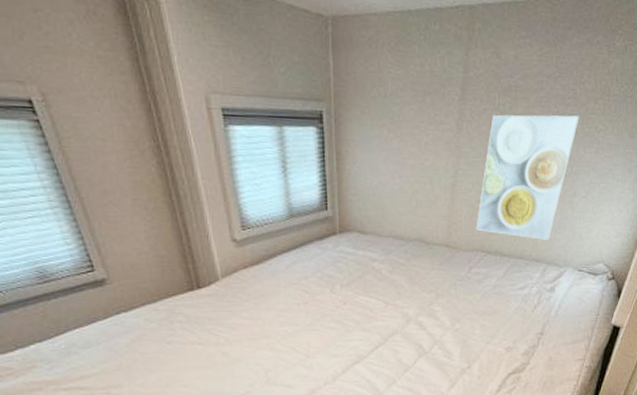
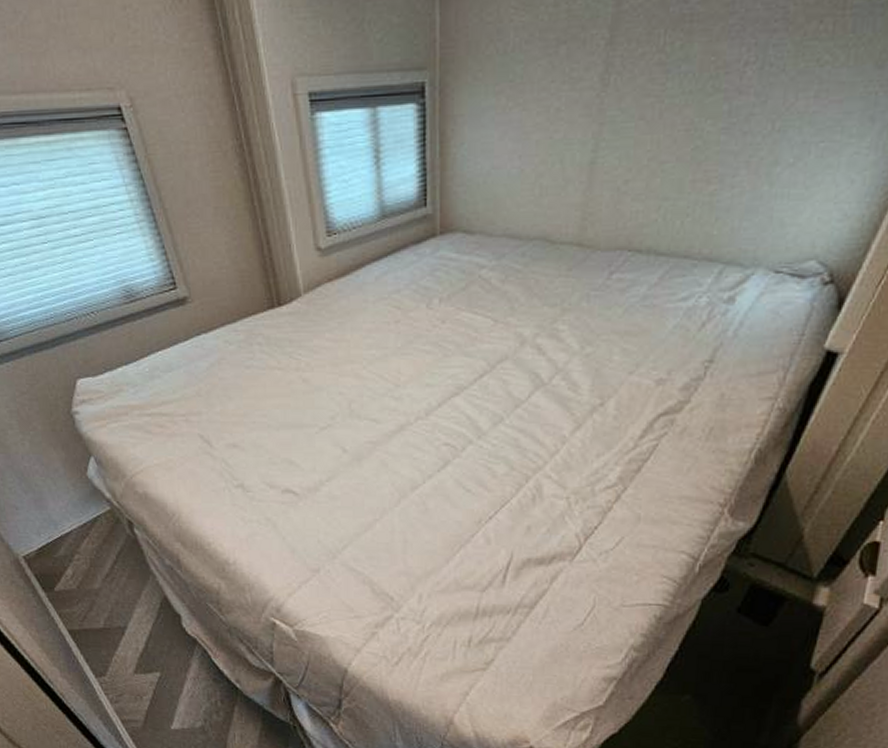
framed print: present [476,115,579,240] -> none [621,45,791,230]

